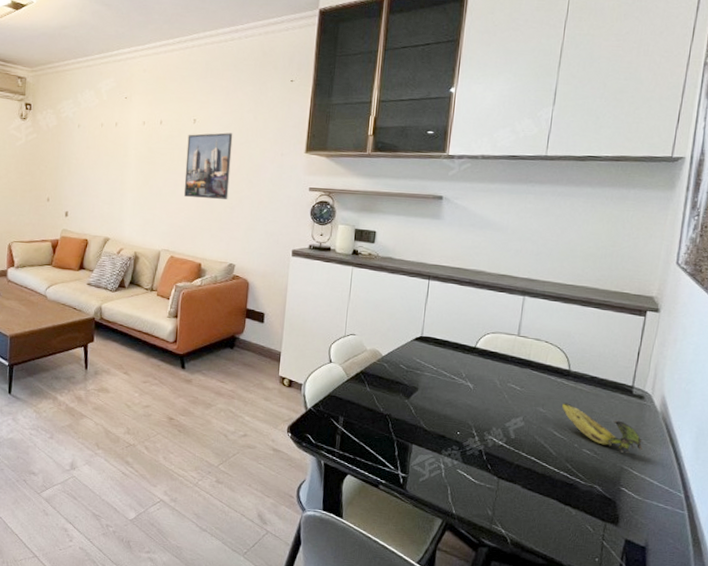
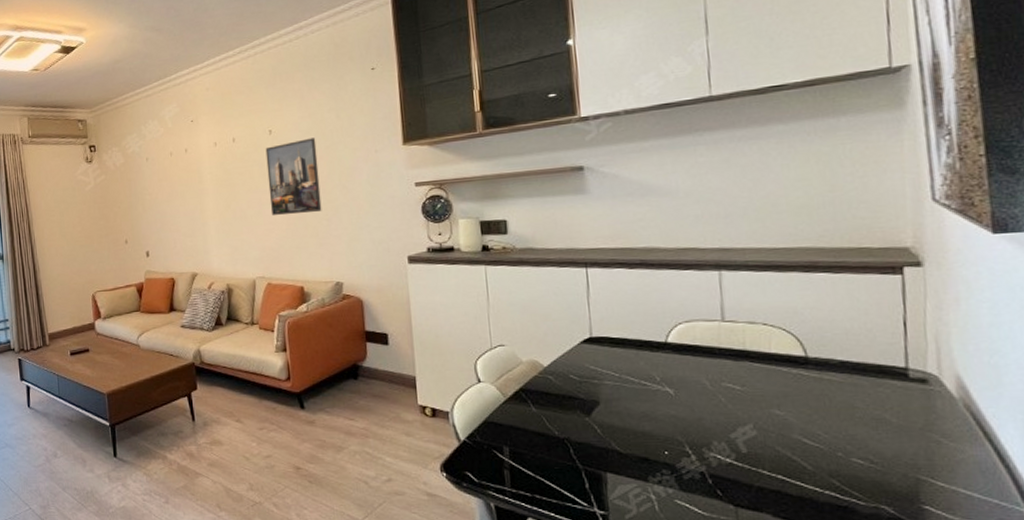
banana: present [562,403,643,453] -> none [807,399,943,458]

